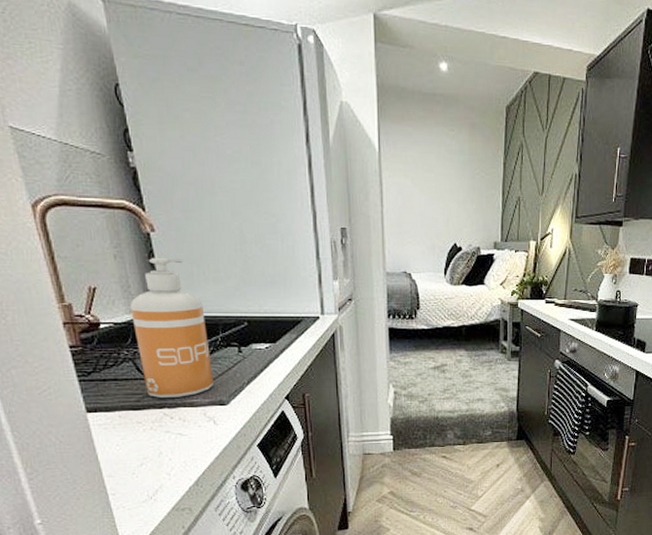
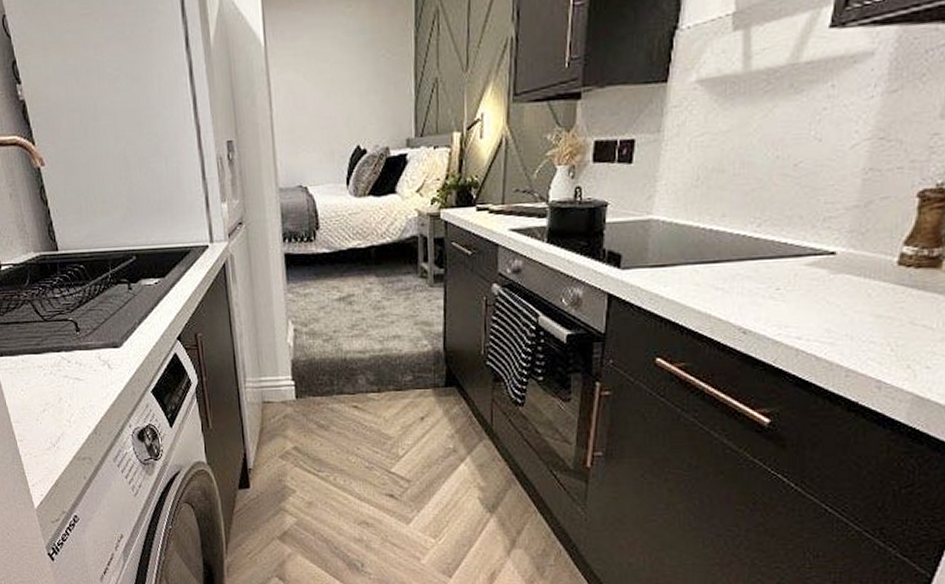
soap dispenser: present [130,258,214,399] -> none [26,192,106,342]

